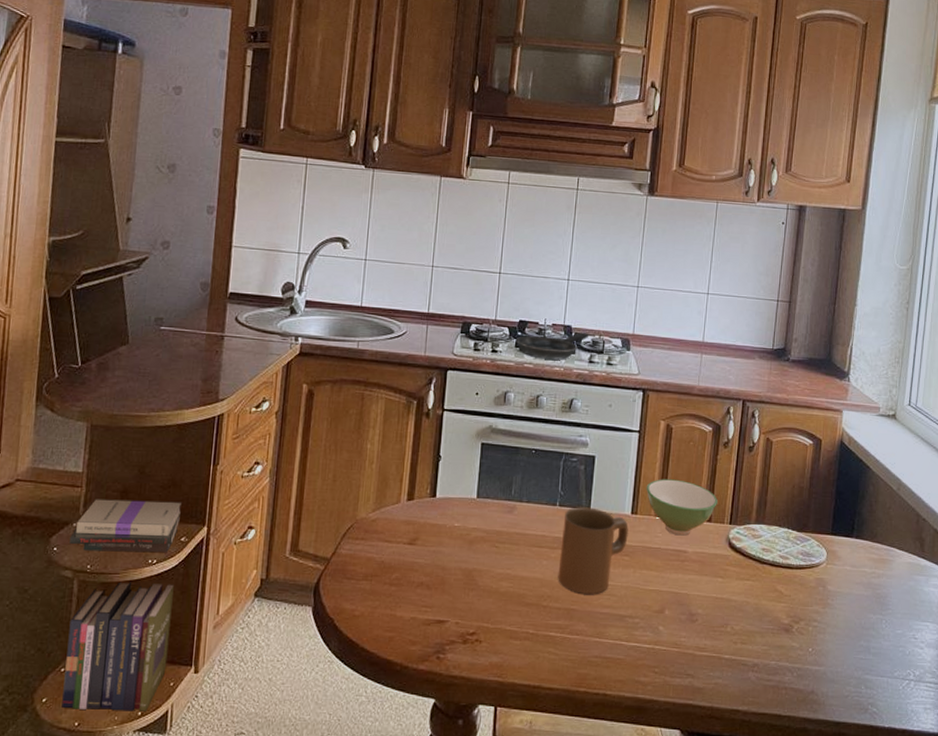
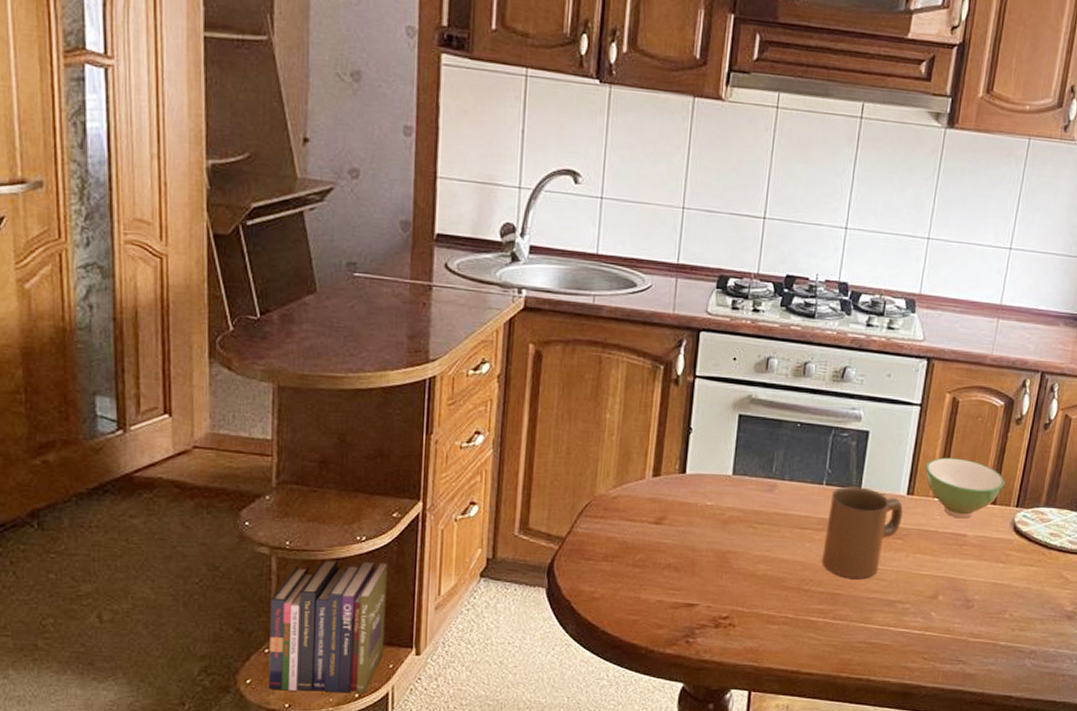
books: present [69,499,181,553] -> none [263,469,391,530]
frying pan: present [515,333,589,360] -> none [781,291,868,322]

